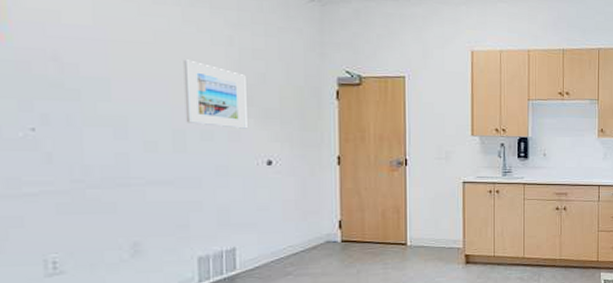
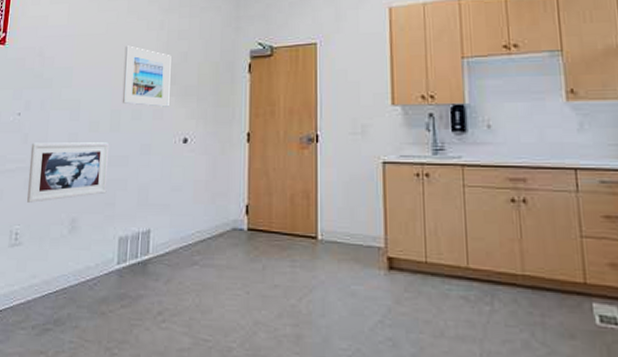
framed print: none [59,163,177,229] -> present [27,142,110,203]

